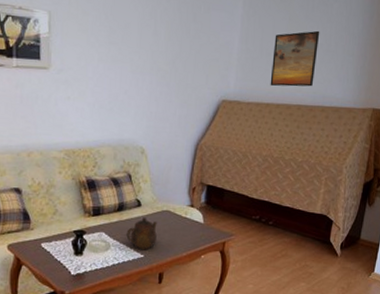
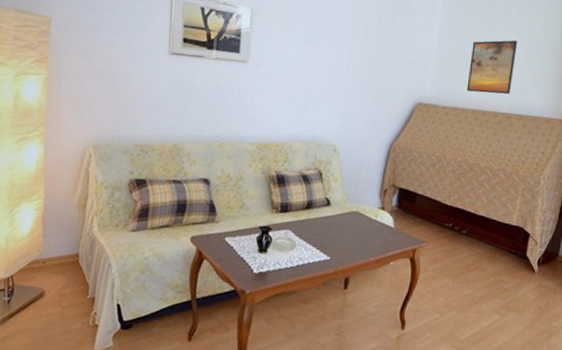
teapot: present [126,217,157,250] -> none [313,217,346,252]

